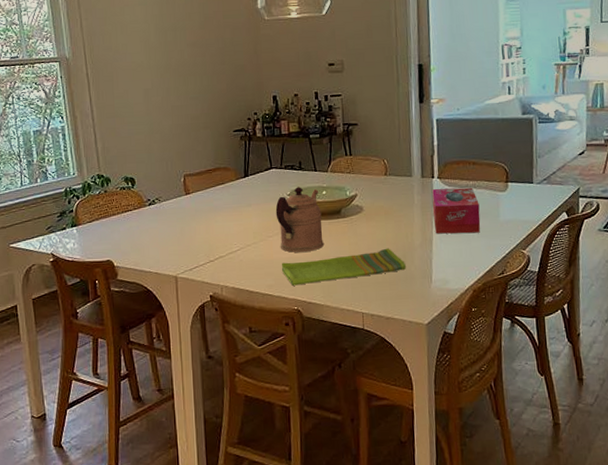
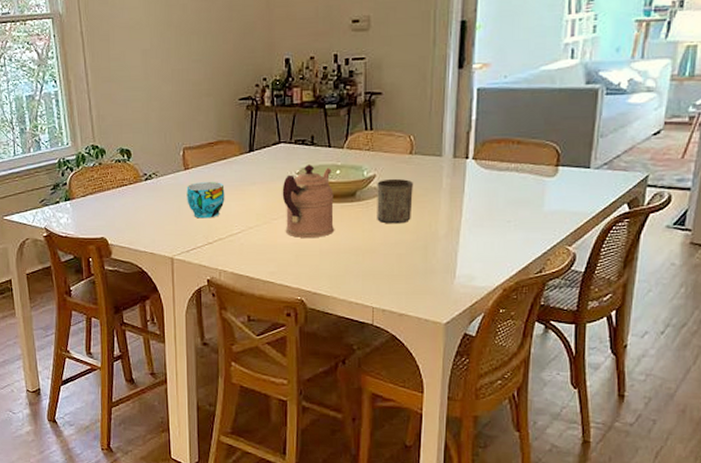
cup: none [188,205,224,239] -> present [186,182,225,219]
dish towel: present [281,248,406,286] -> none [285,237,426,274]
cup: none [359,196,391,237] -> present [377,178,413,224]
tissue box: present [432,187,480,234] -> none [463,171,520,225]

